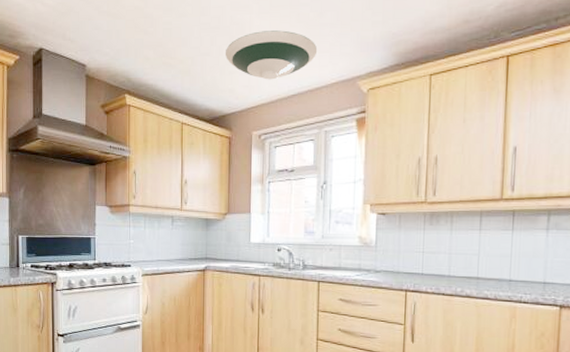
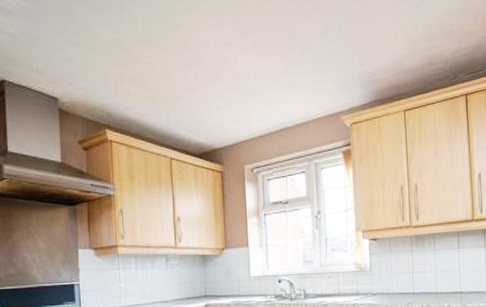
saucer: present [226,30,318,80] -> none [212,67,302,115]

